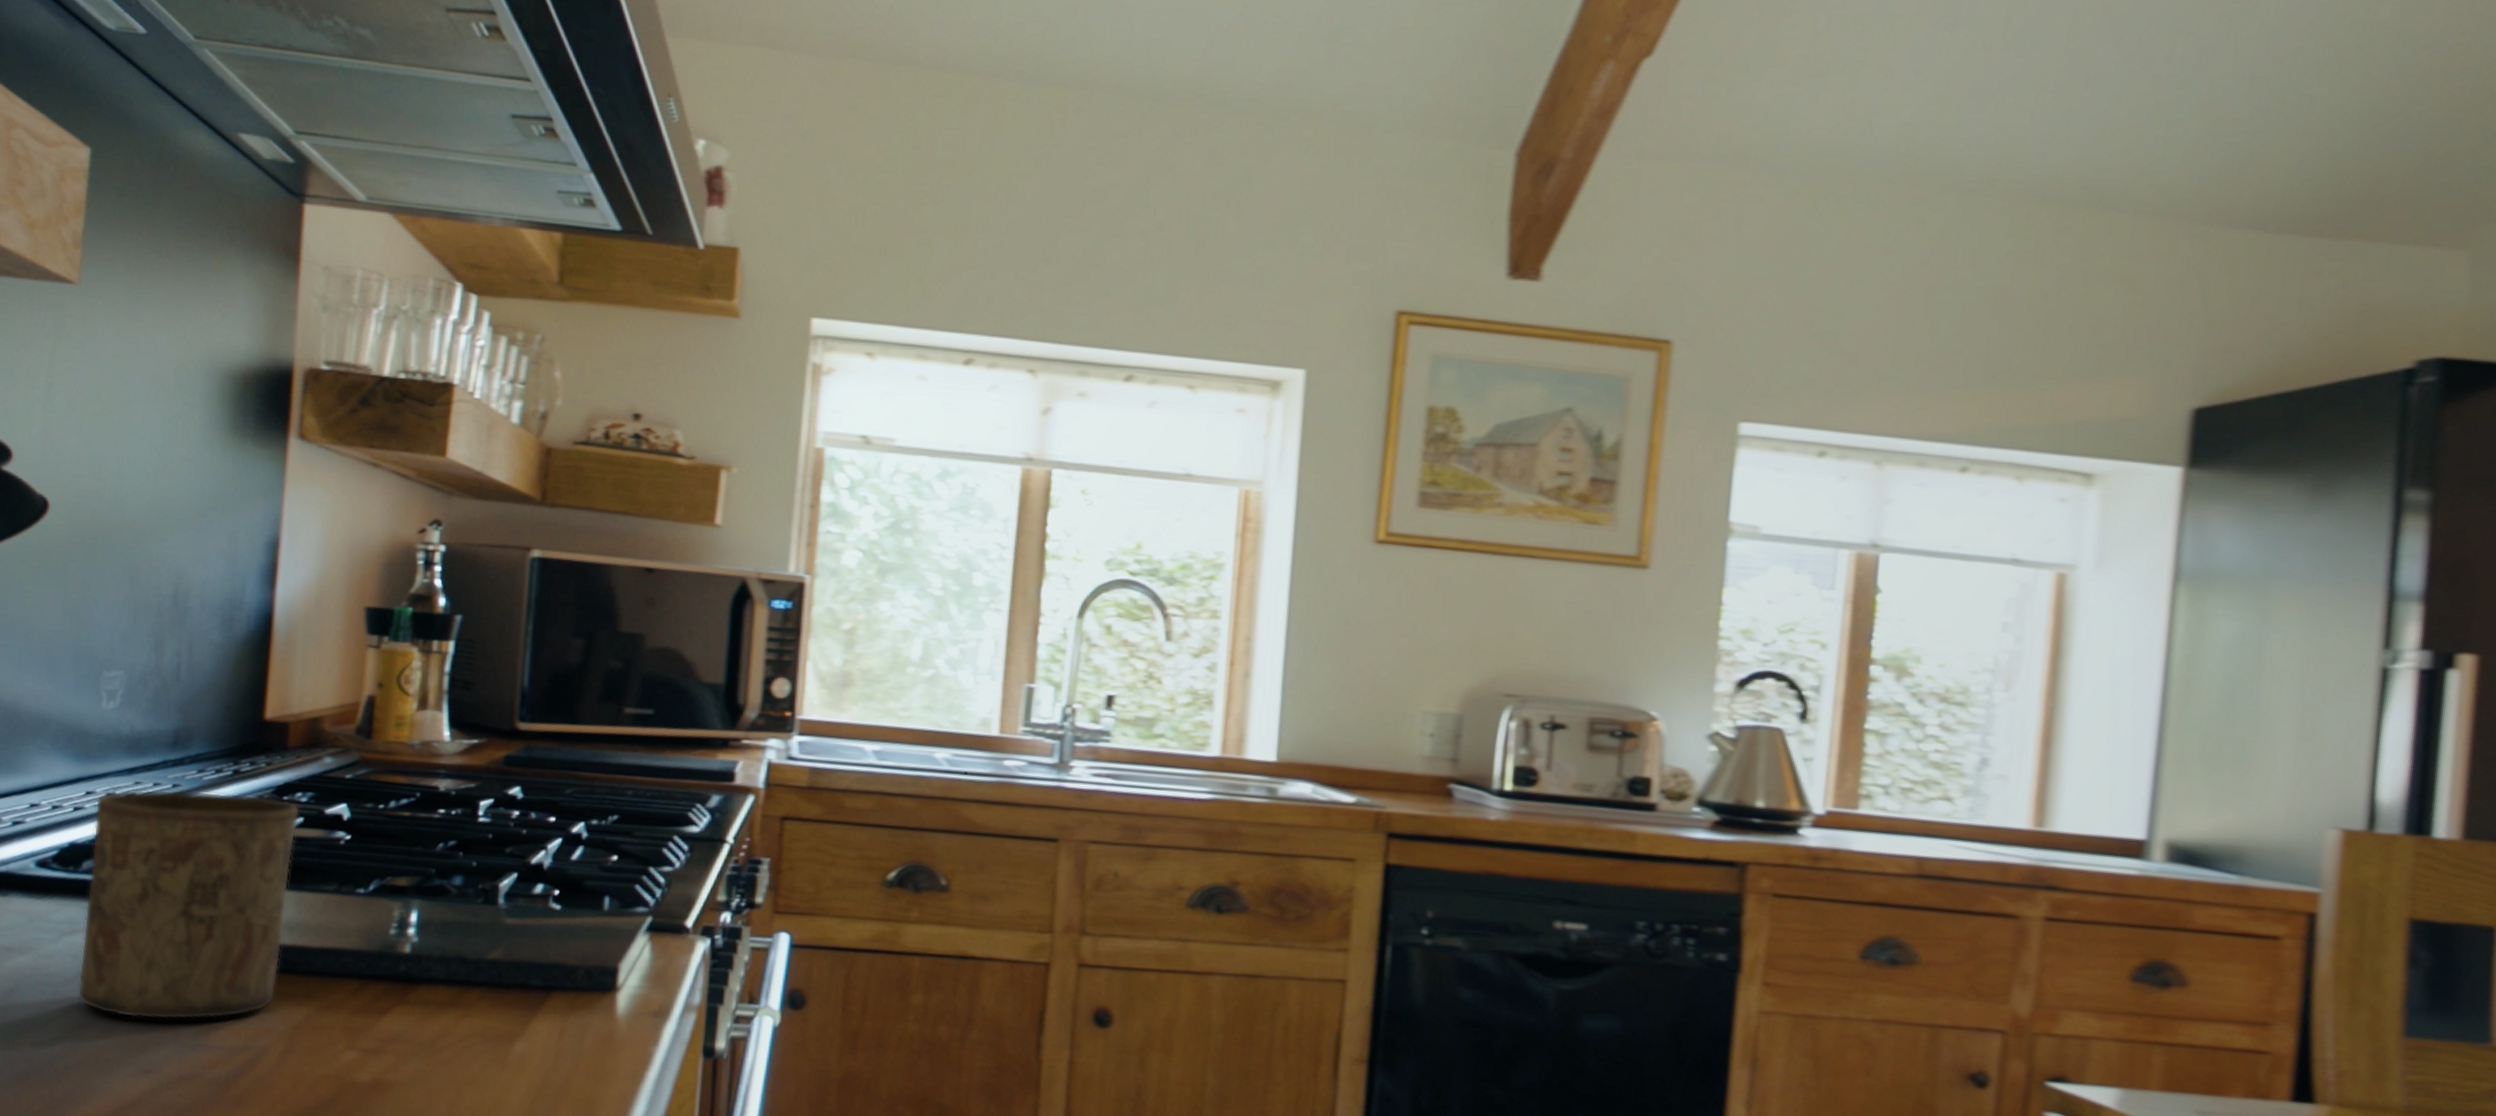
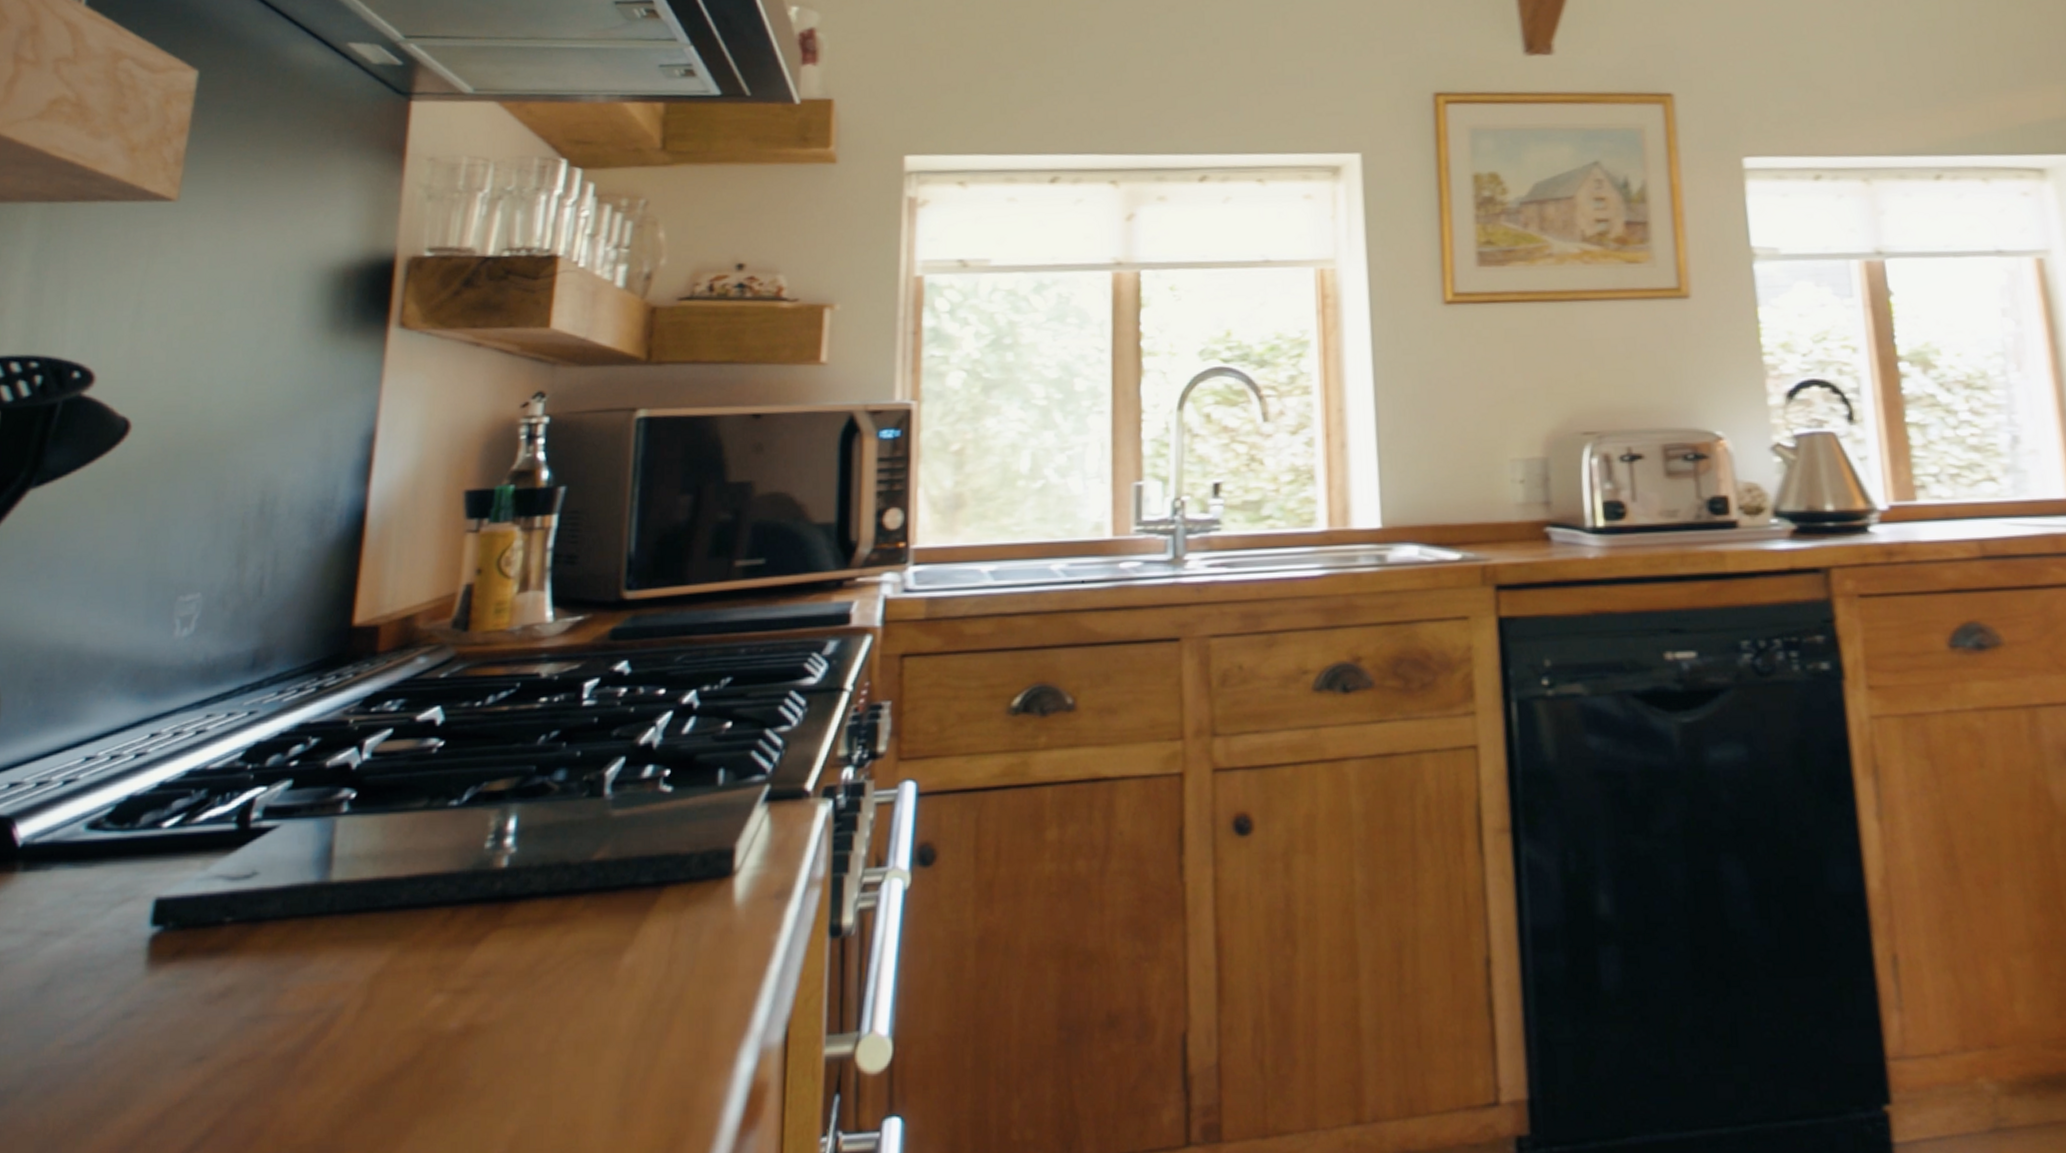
cup: present [77,789,299,1021] -> none [124,710,388,996]

